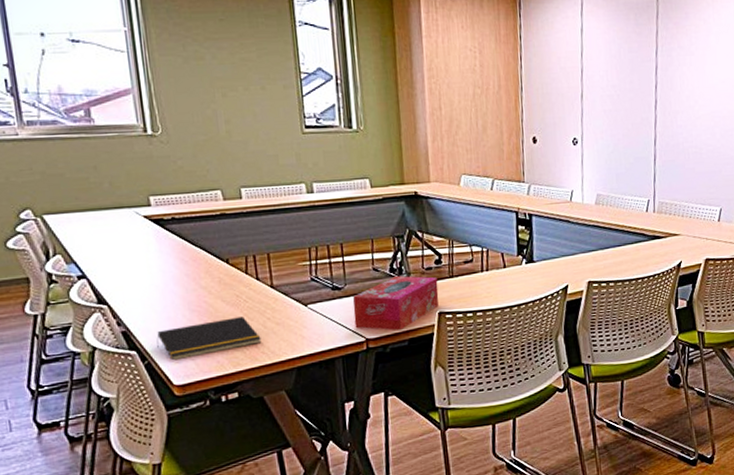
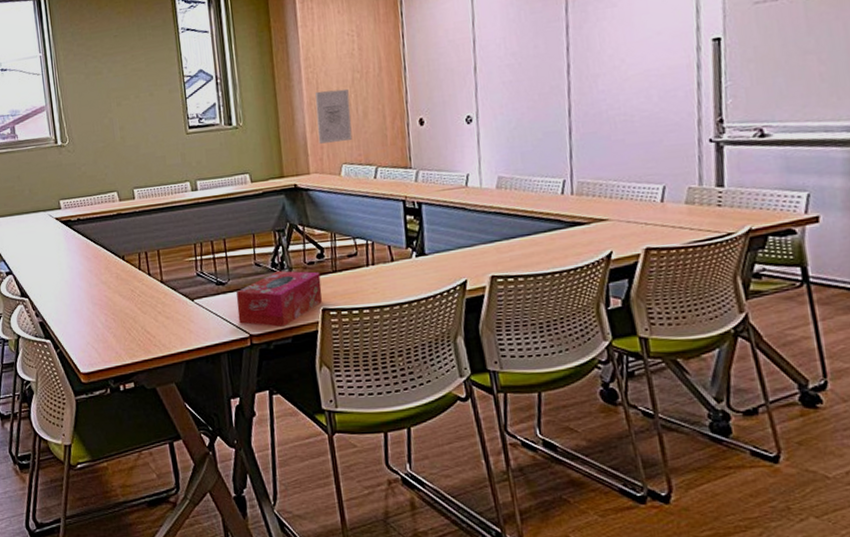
notepad: present [156,316,262,361] -> none [66,310,154,350]
wall art: none [437,102,472,154] -> present [315,88,353,144]

